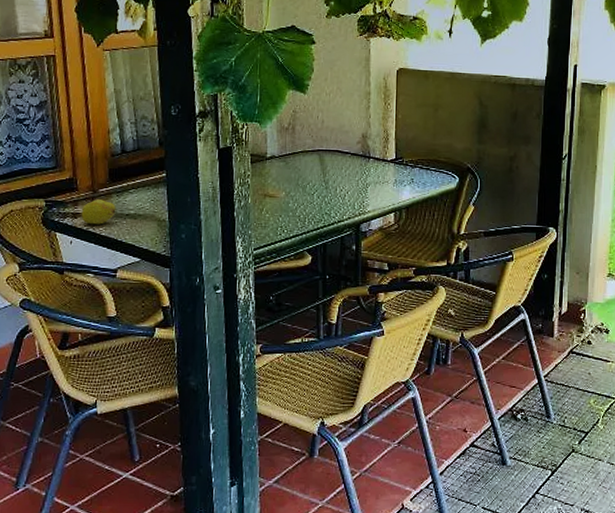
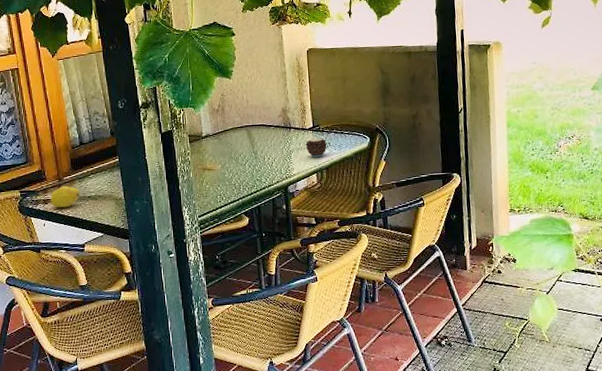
candle: none [385,171,410,194] -> present [305,137,327,158]

